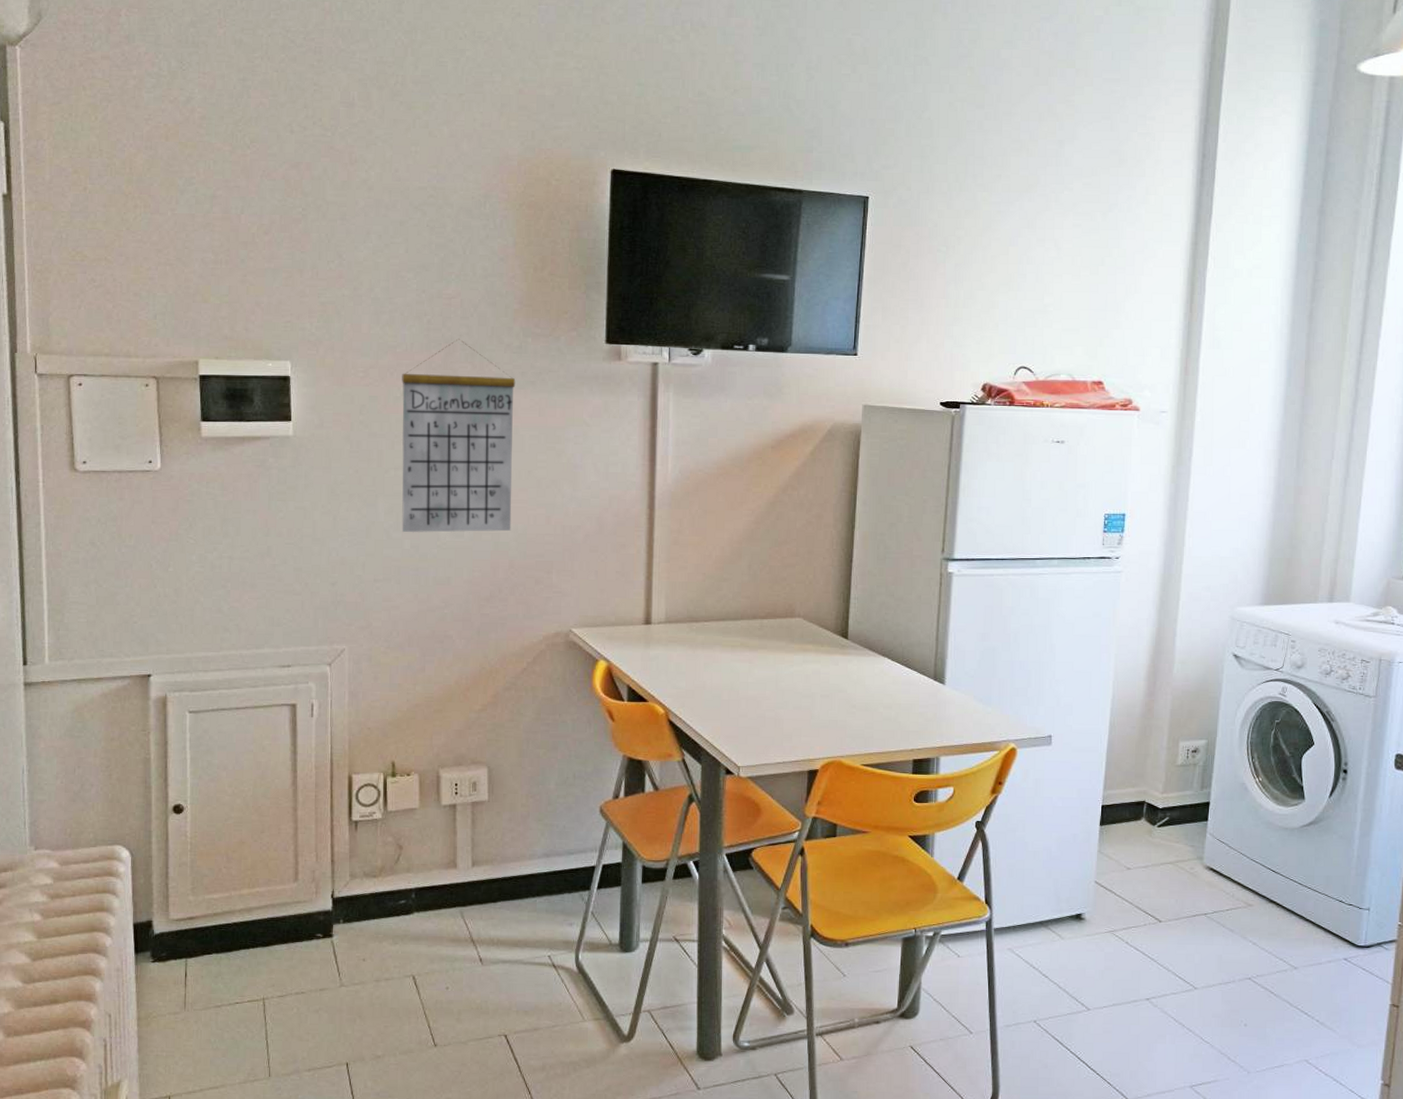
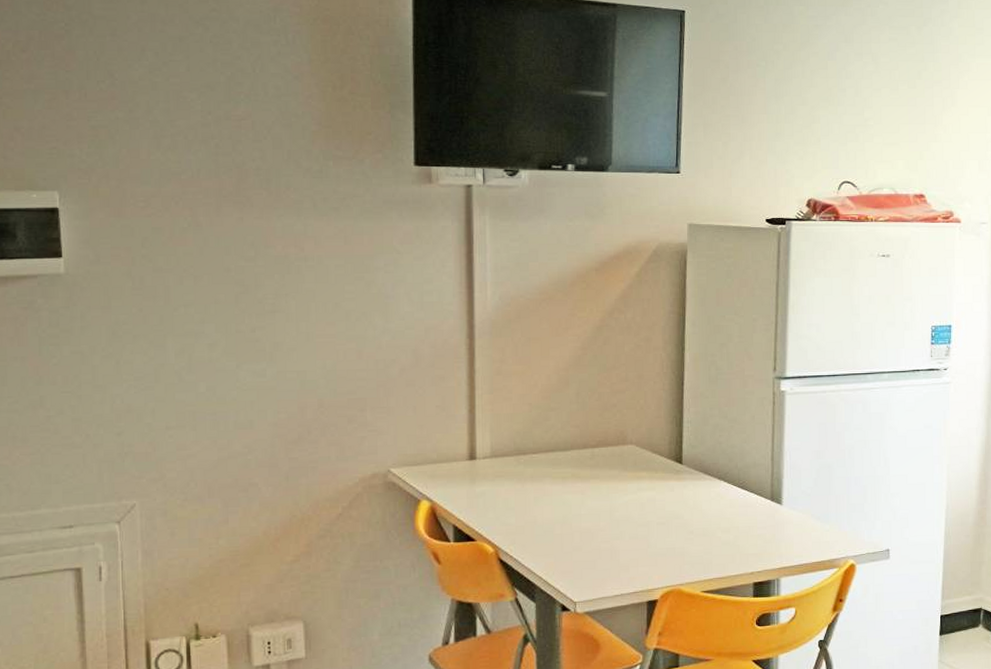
calendar: present [402,338,516,533] -> none [188,163,319,375]

